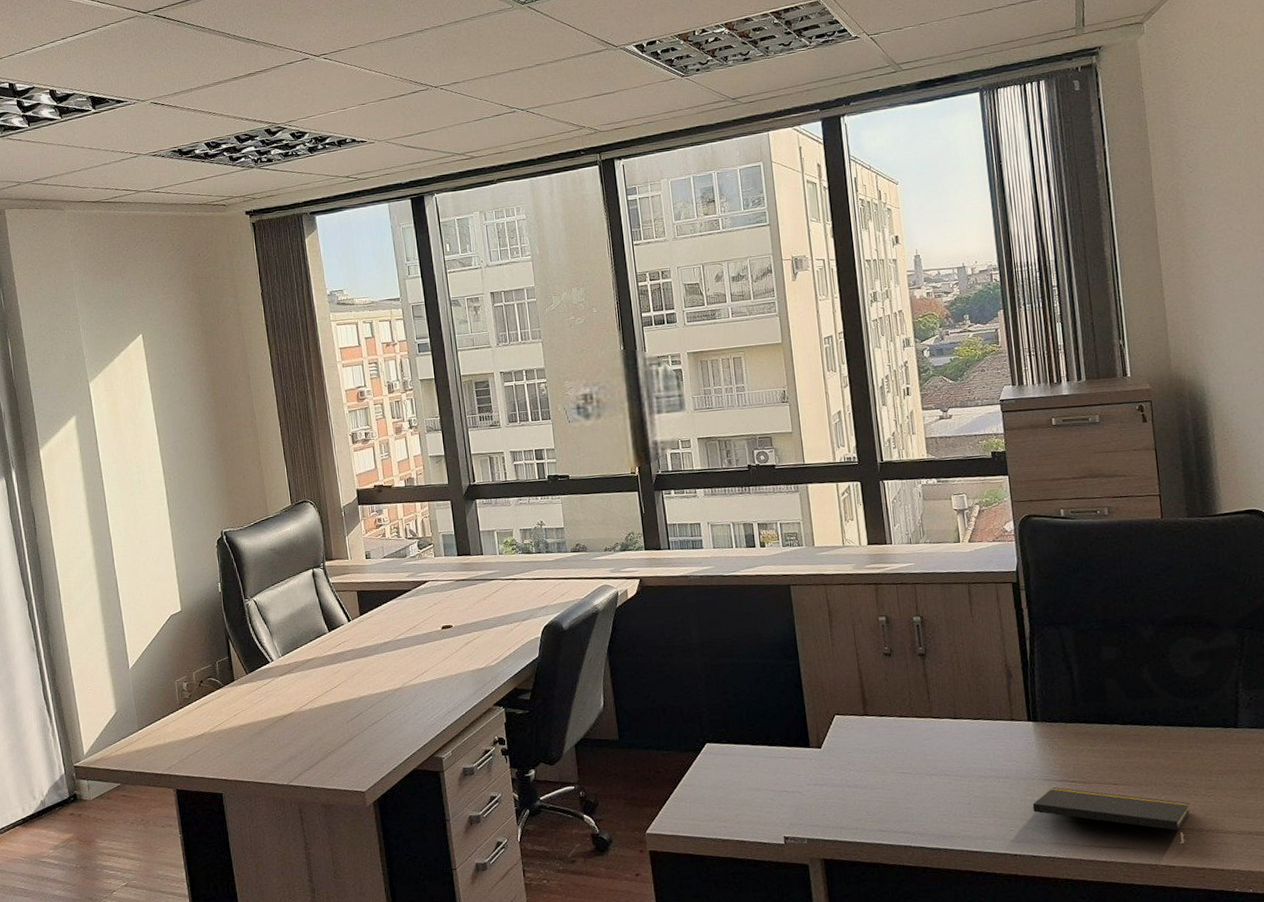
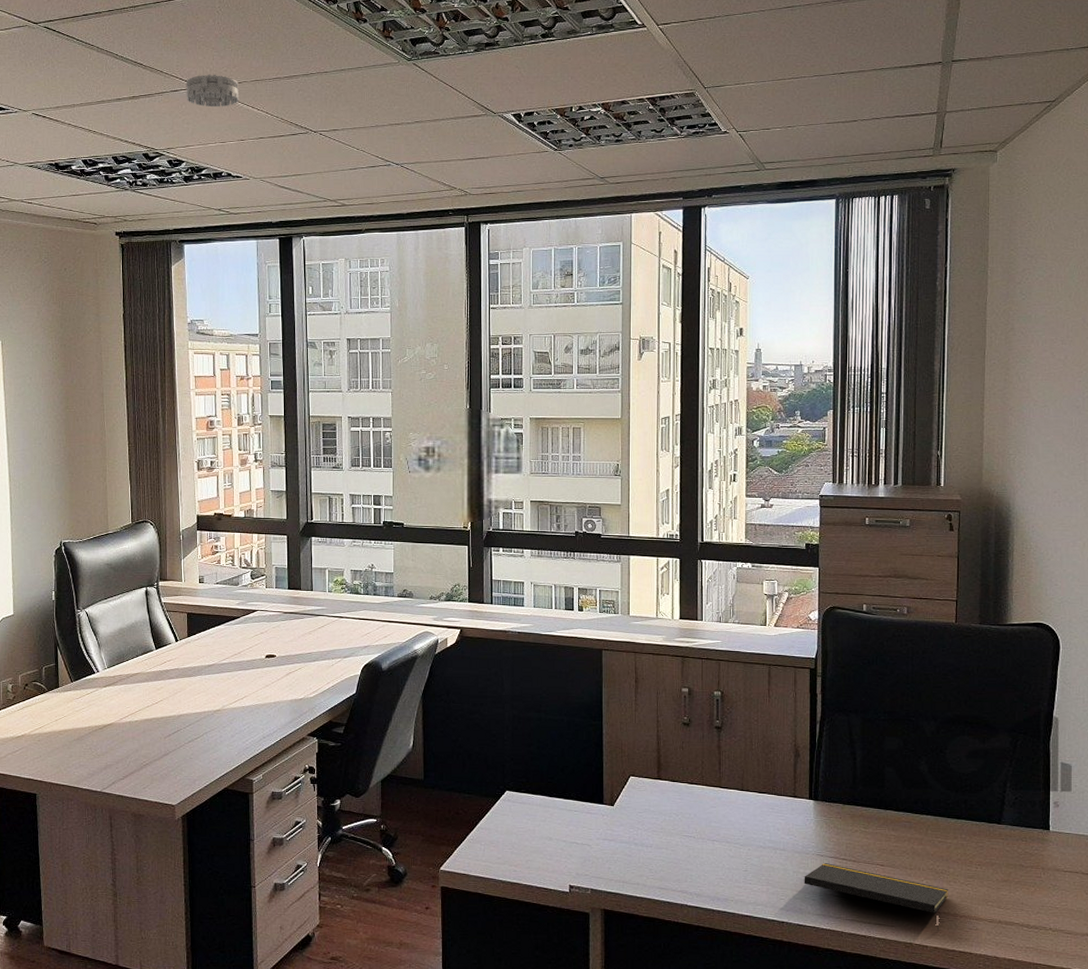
smoke detector: none [300,41,356,75] -> present [186,74,239,107]

